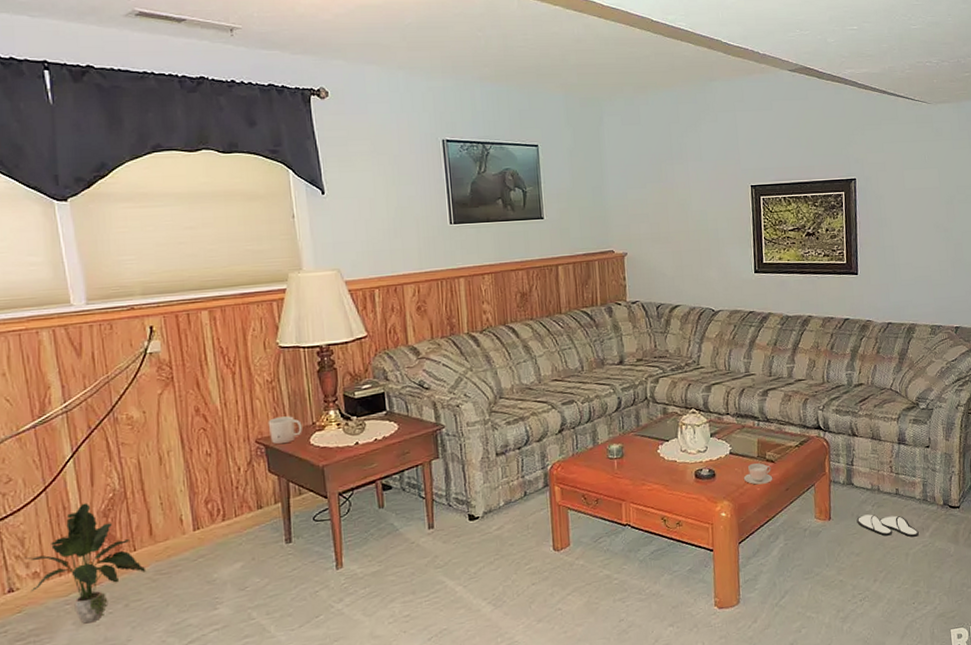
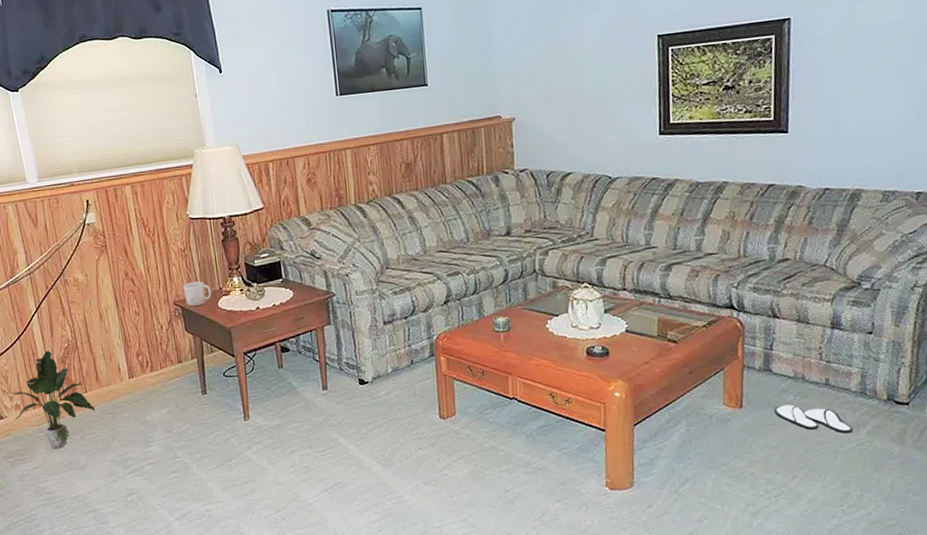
teacup: present [743,462,773,485] -> none [640,342,675,366]

